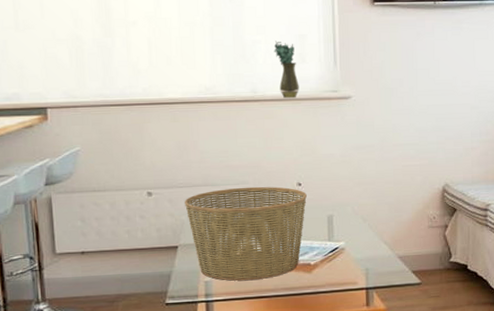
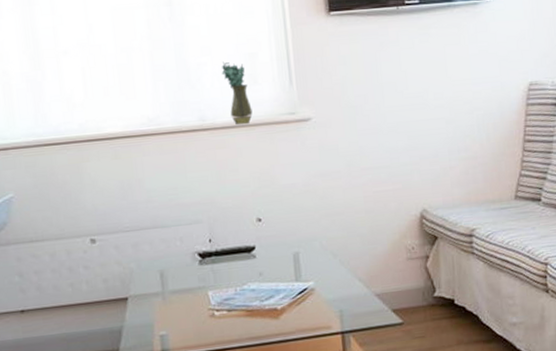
basket: present [185,186,307,281] -> none [132,224,269,333]

